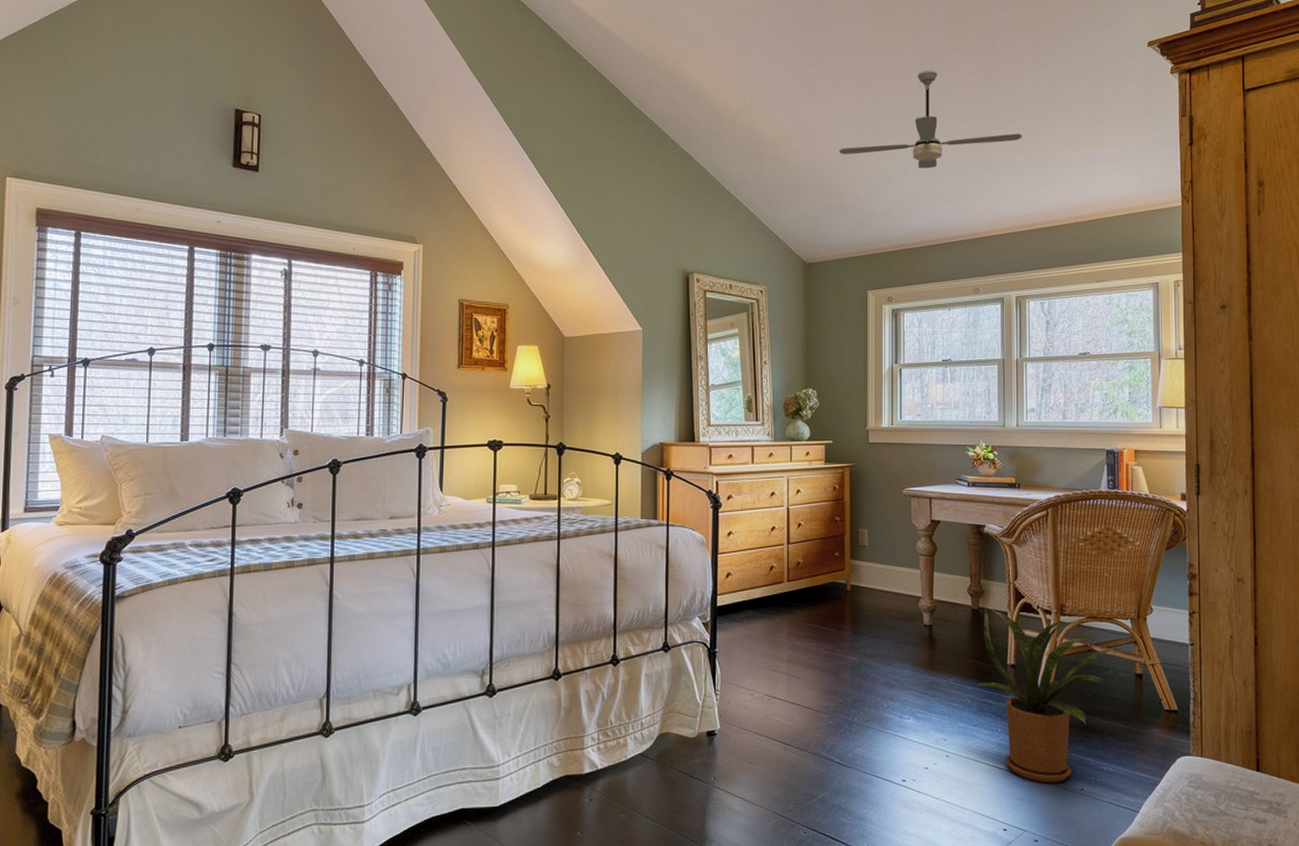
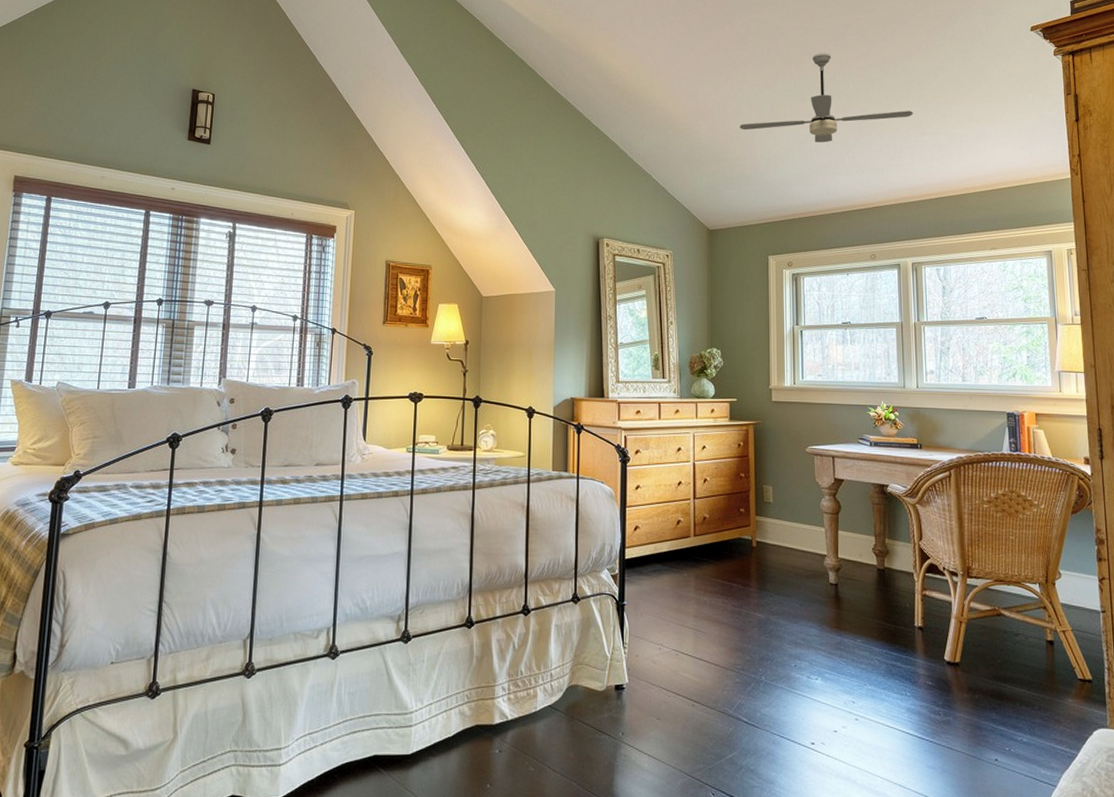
house plant: present [977,608,1124,782] -> none [884,568,1033,751]

